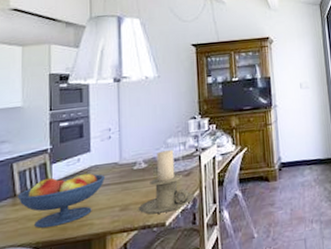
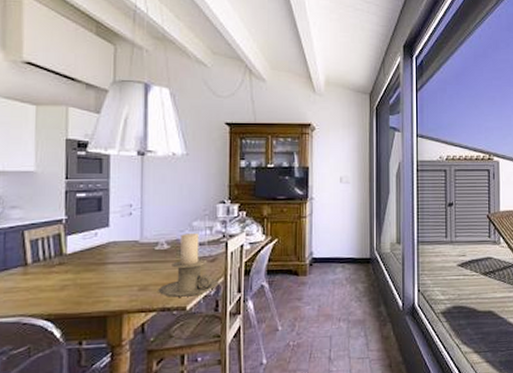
fruit bowl: present [17,172,106,228] -> none [29,247,125,300]

